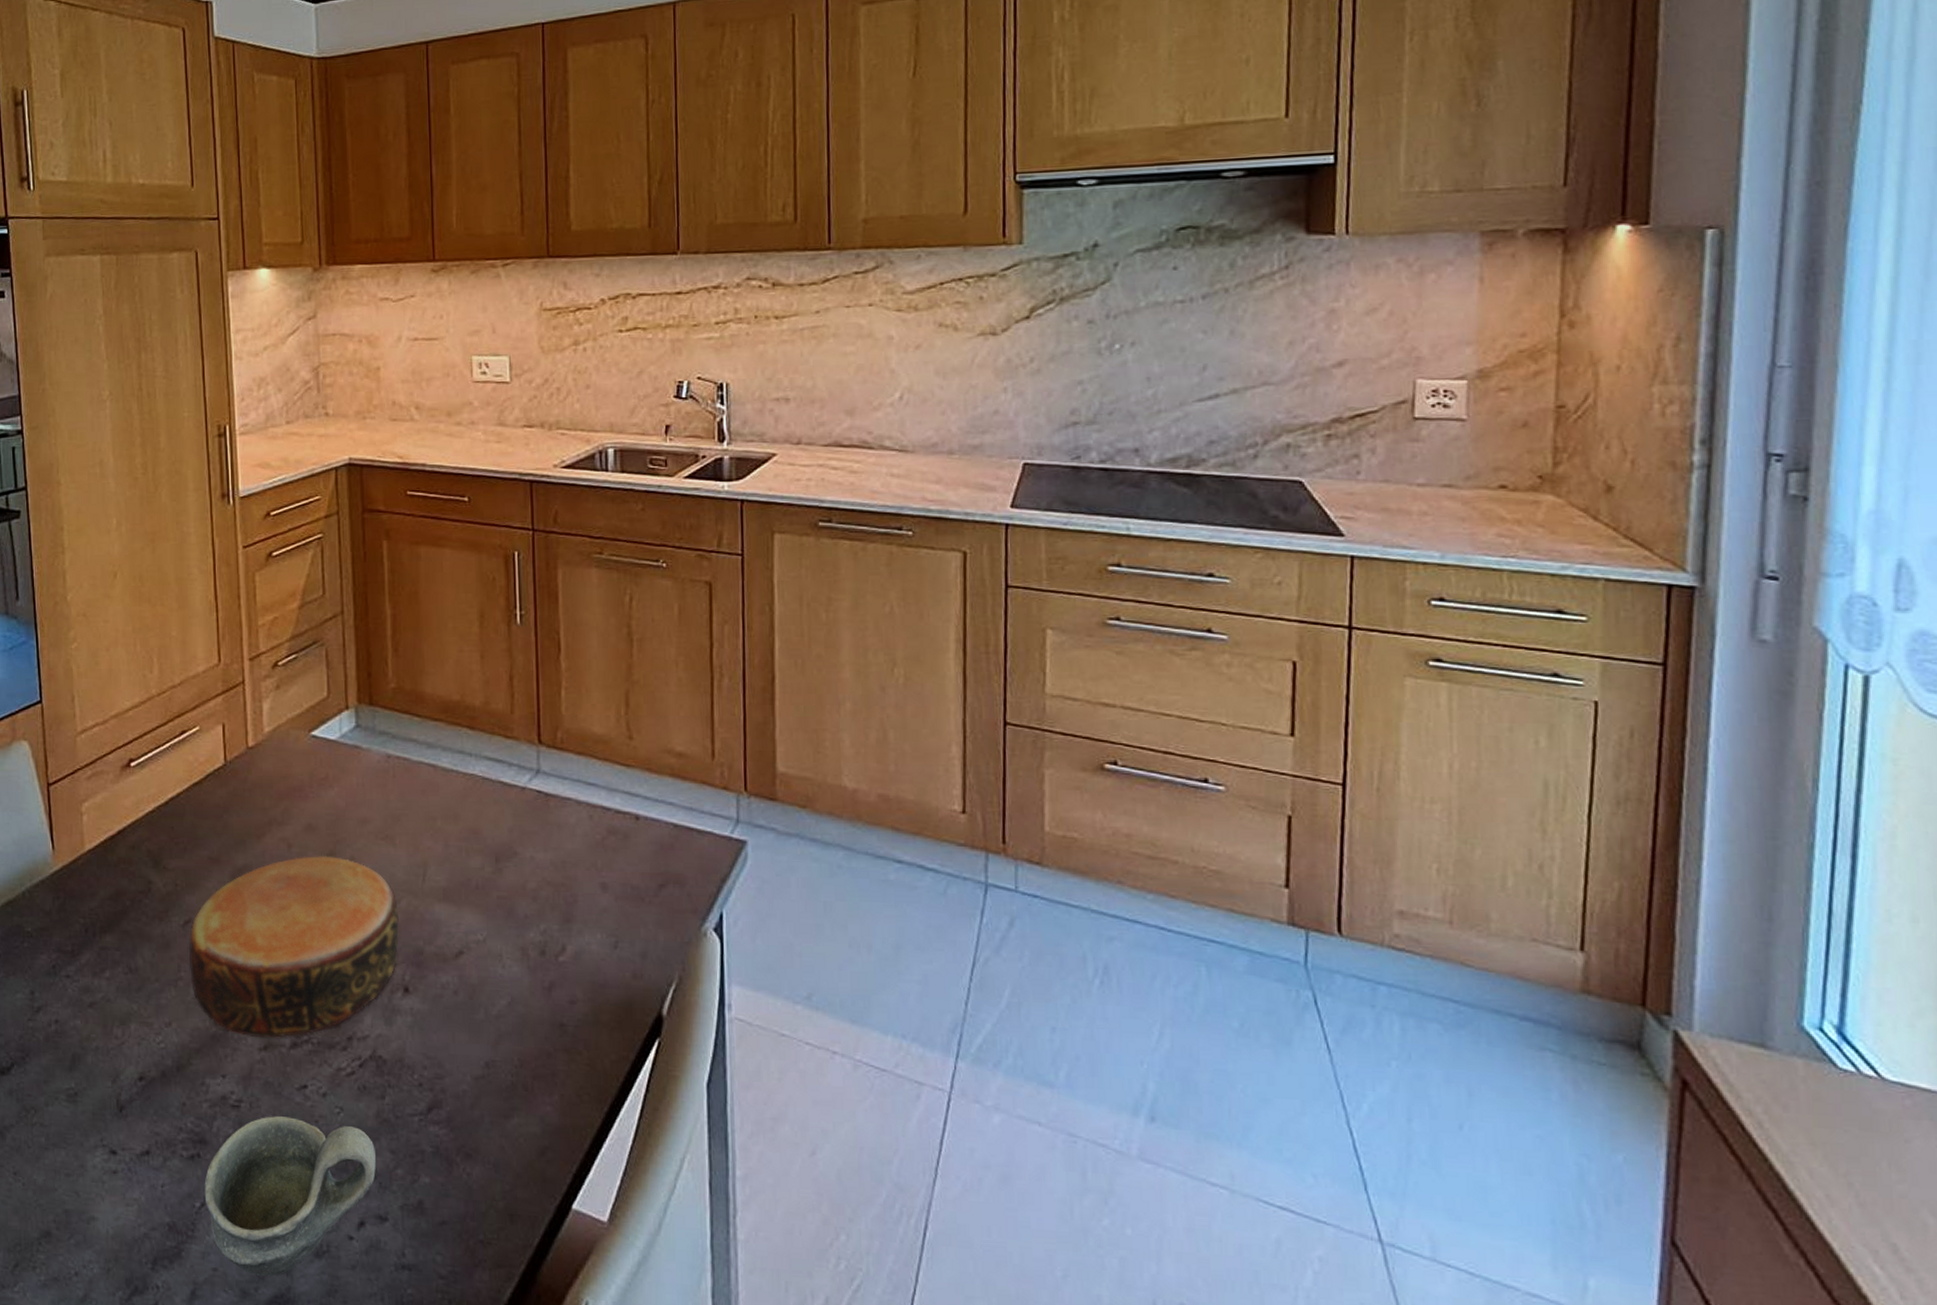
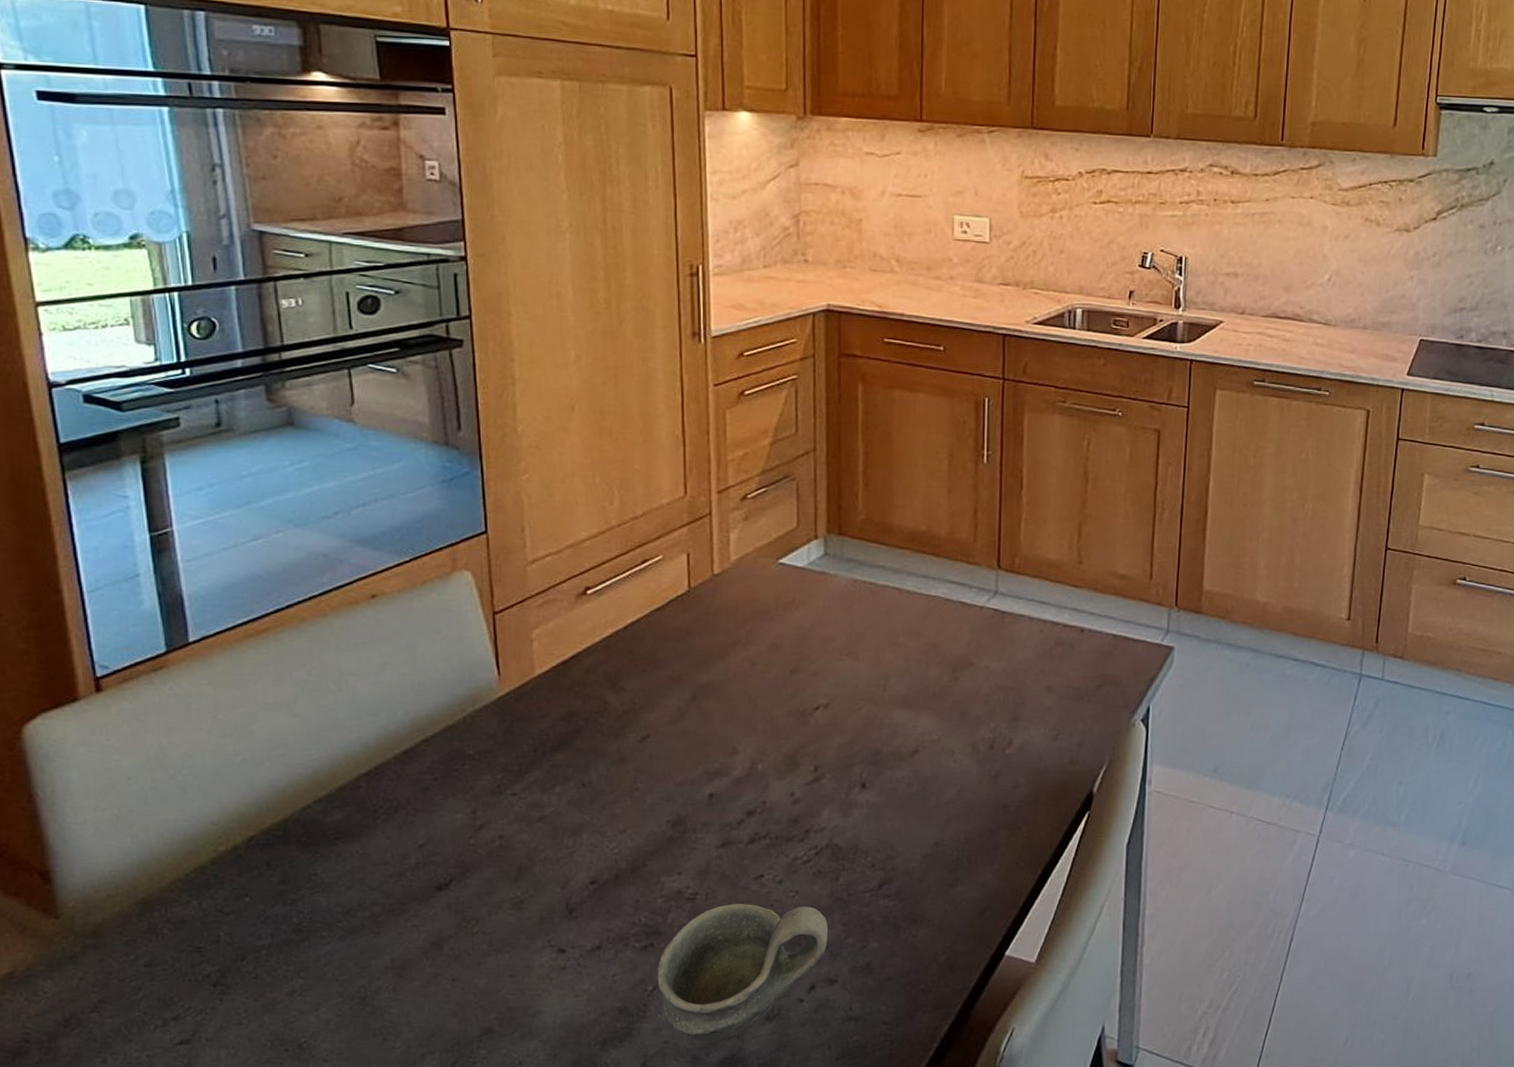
bowl: present [188,855,399,1038] -> none [645,671,859,836]

